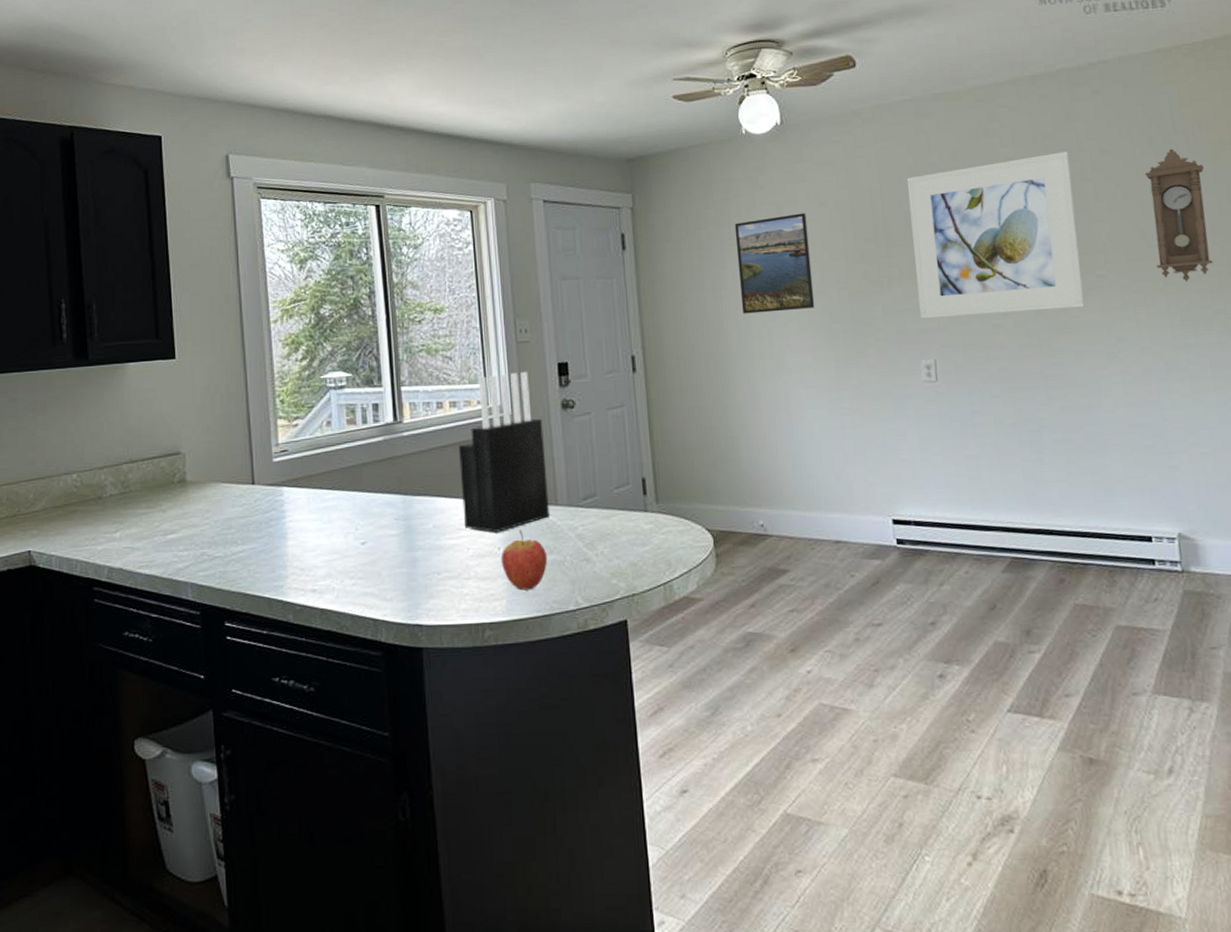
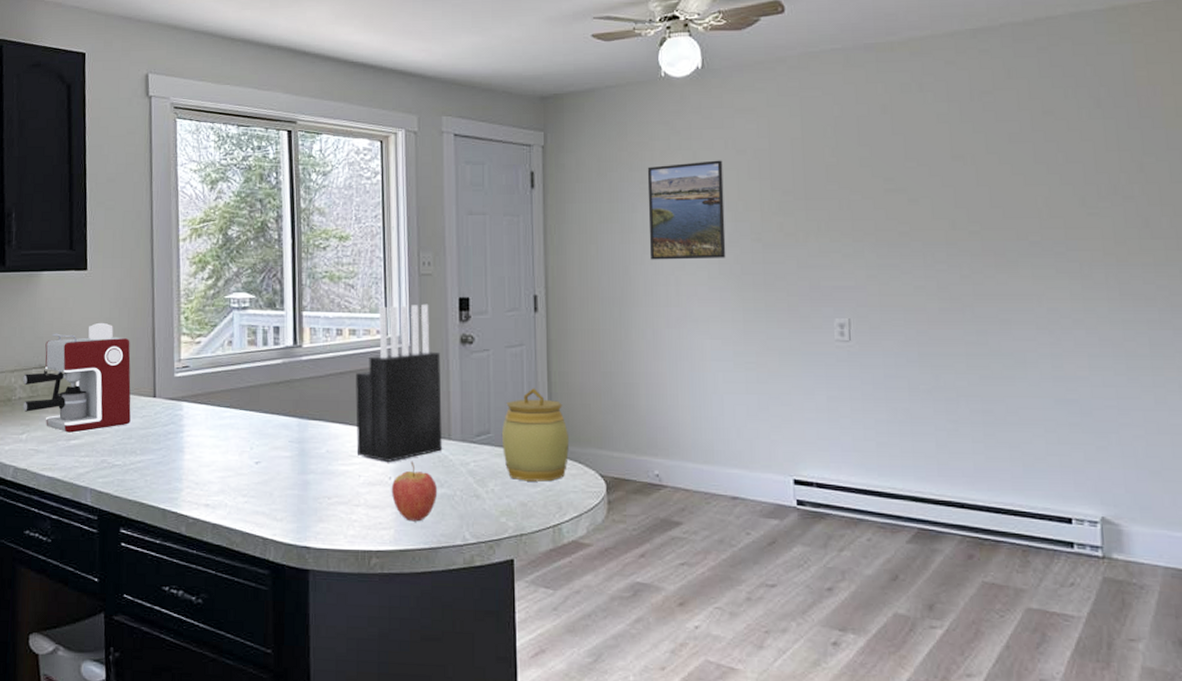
coffee maker: none [113,411,229,528] -> present [22,322,131,433]
jar: none [607,448,675,541] -> present [501,388,569,482]
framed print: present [906,151,1085,319] -> none [831,110,1015,276]
pendulum clock: present [1144,148,1213,282] -> none [1089,112,1160,254]

